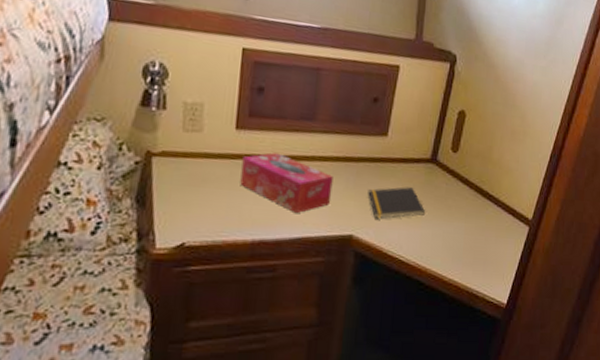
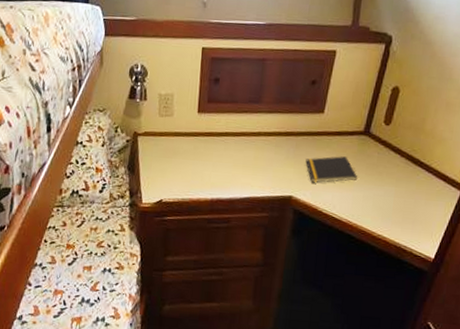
tissue box: present [240,152,333,213] -> none [202,130,276,178]

